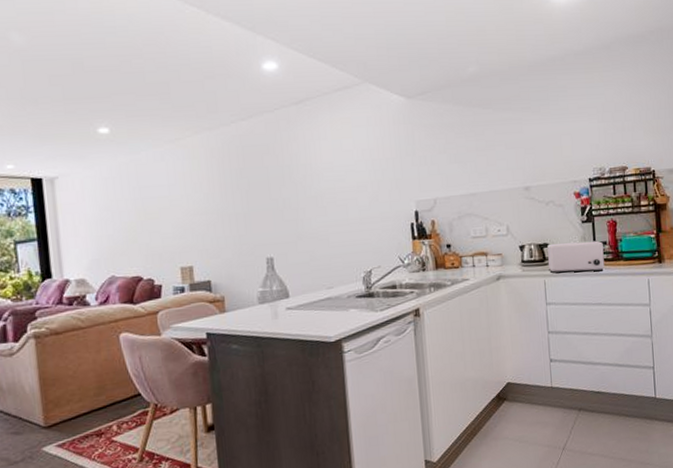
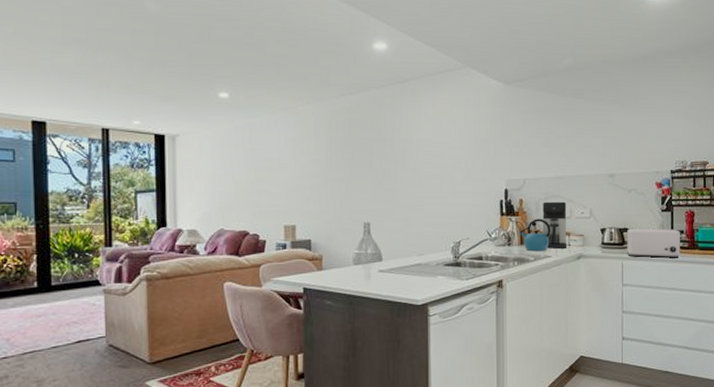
kettle: none [433,240,467,276] -> present [519,219,551,252]
coffee maker: none [456,219,486,272] -> present [542,201,567,250]

